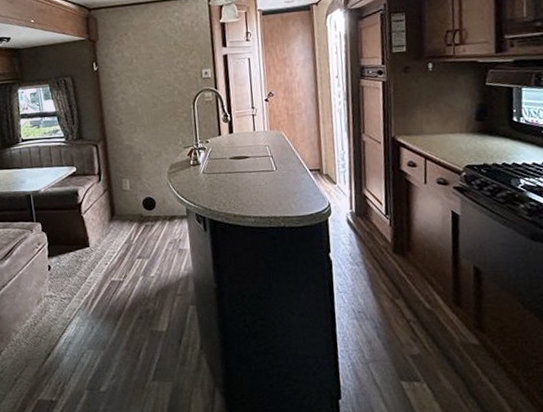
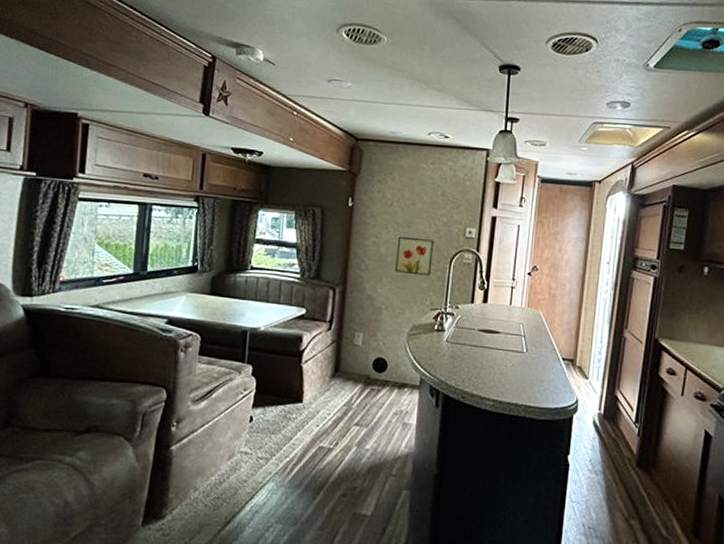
wall art: none [143,86,178,121] -> present [395,236,434,276]

